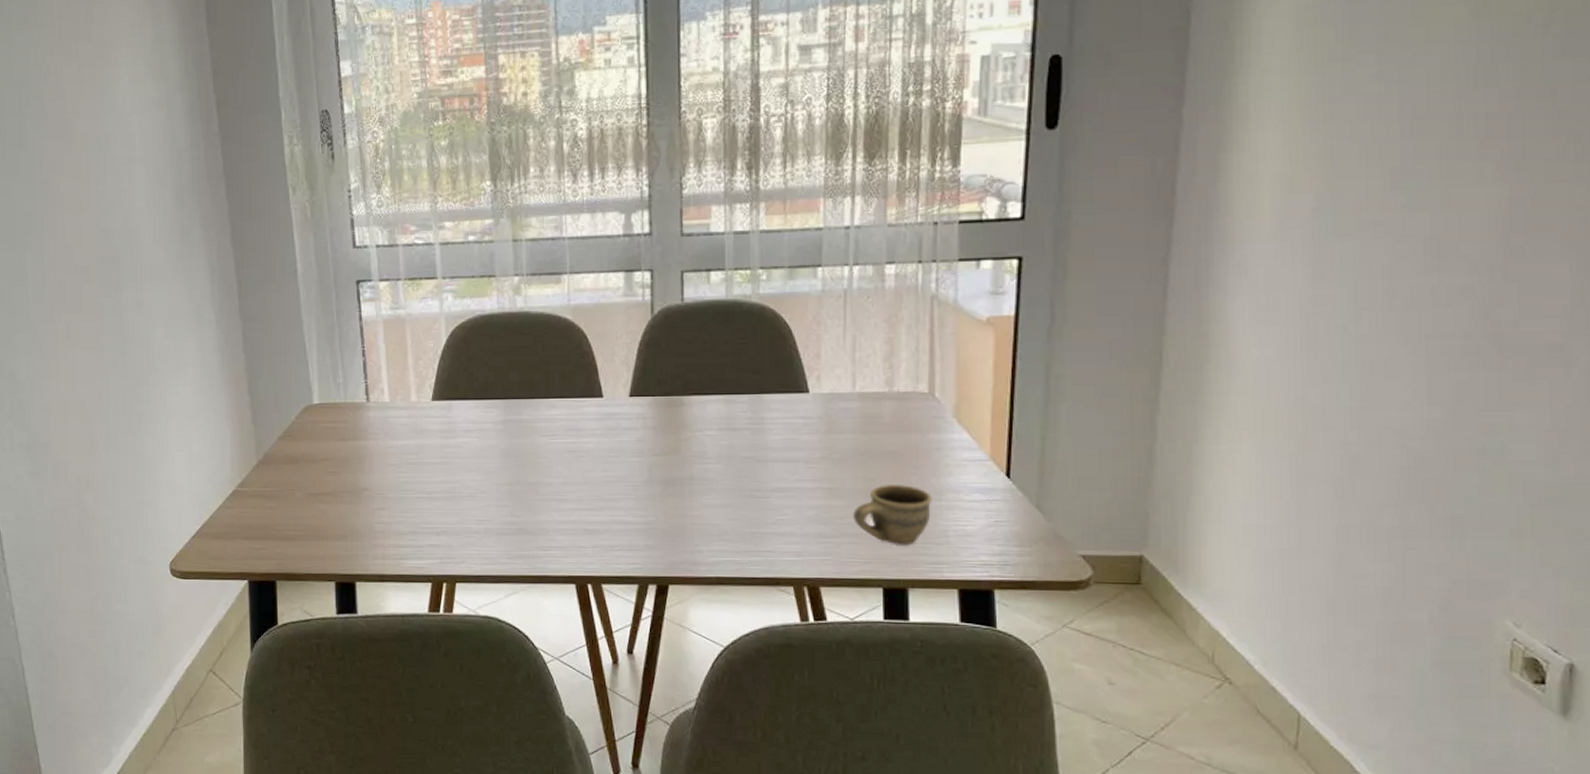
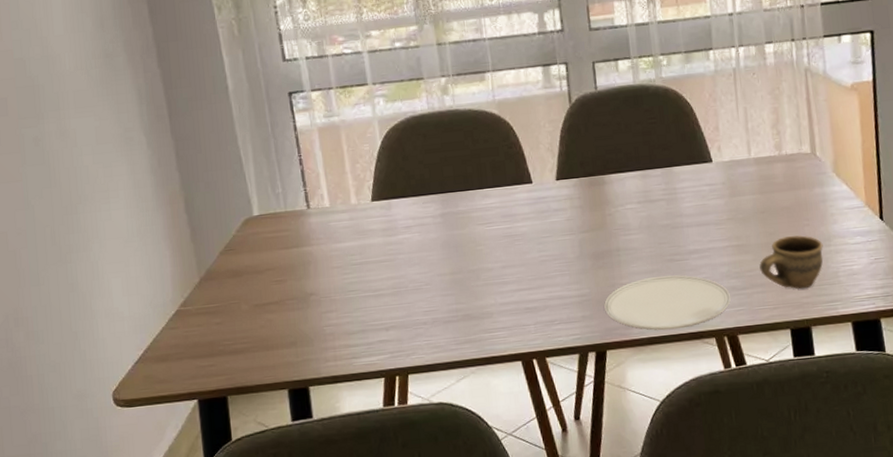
plate: none [671,512,817,572] -> present [604,275,731,331]

